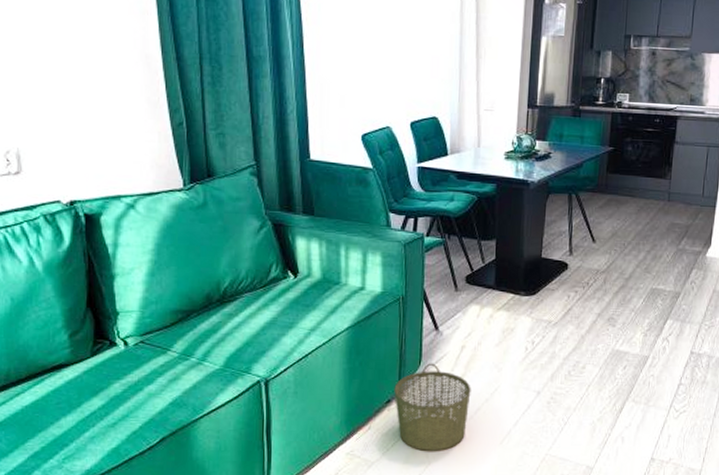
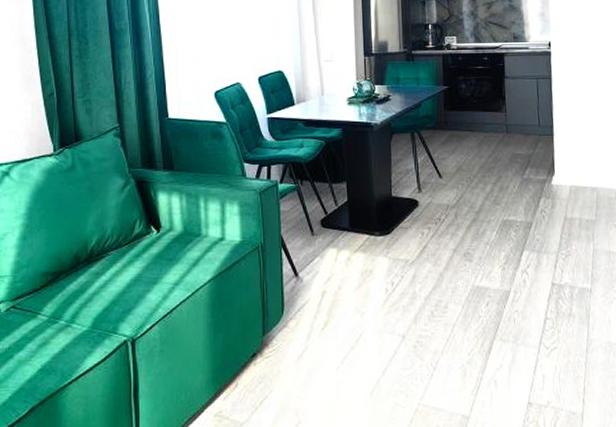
basket: present [394,363,471,451] -> none [259,311,336,408]

